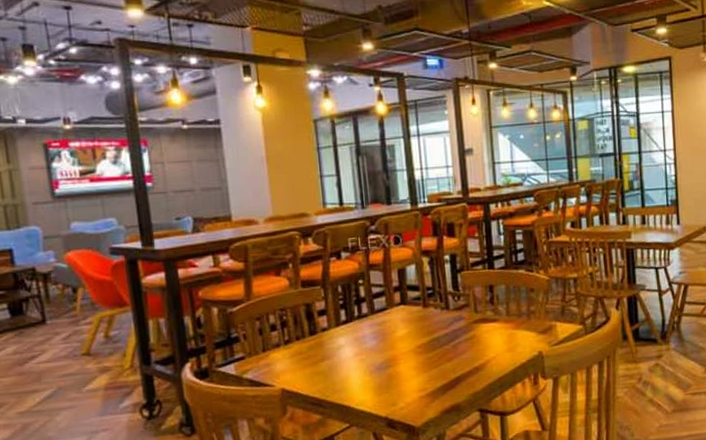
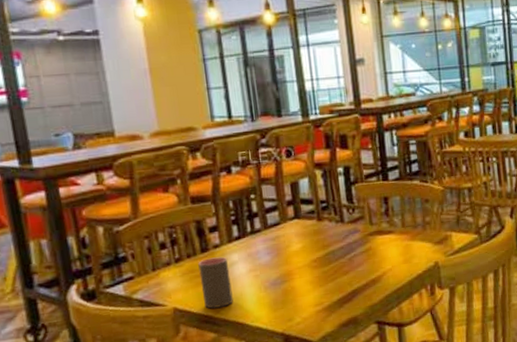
cup: none [306,340,339,391] -> present [198,257,233,309]

